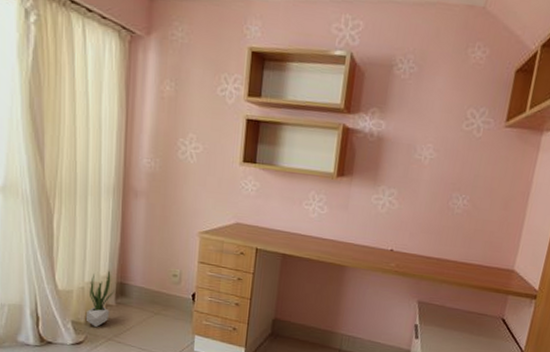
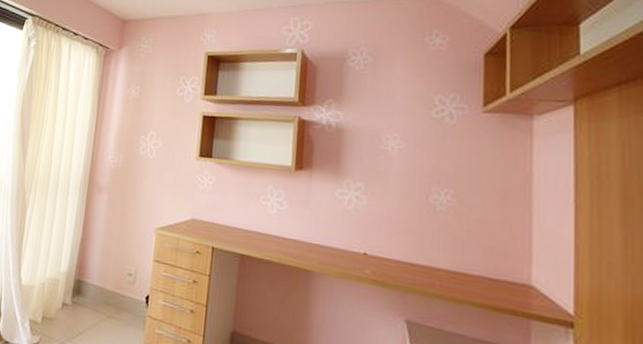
potted plant: present [85,270,115,327] -> none [42,266,72,328]

